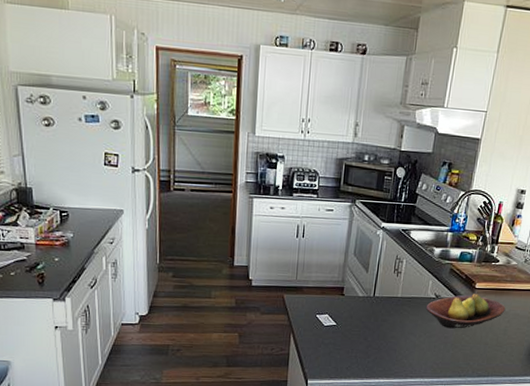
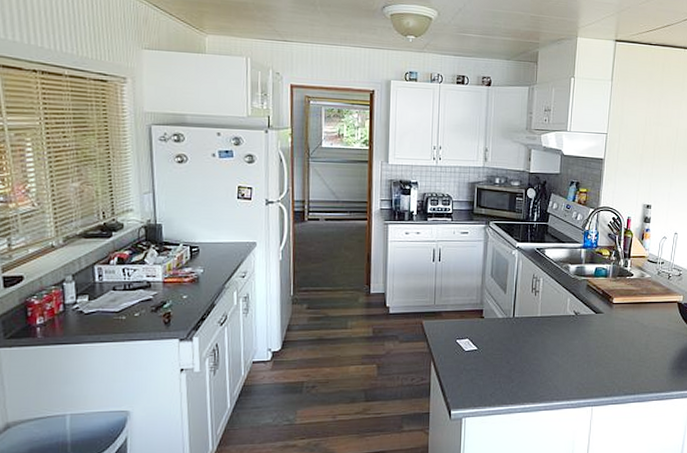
fruit bowl: present [425,294,506,329] -> none [566,309,645,346]

